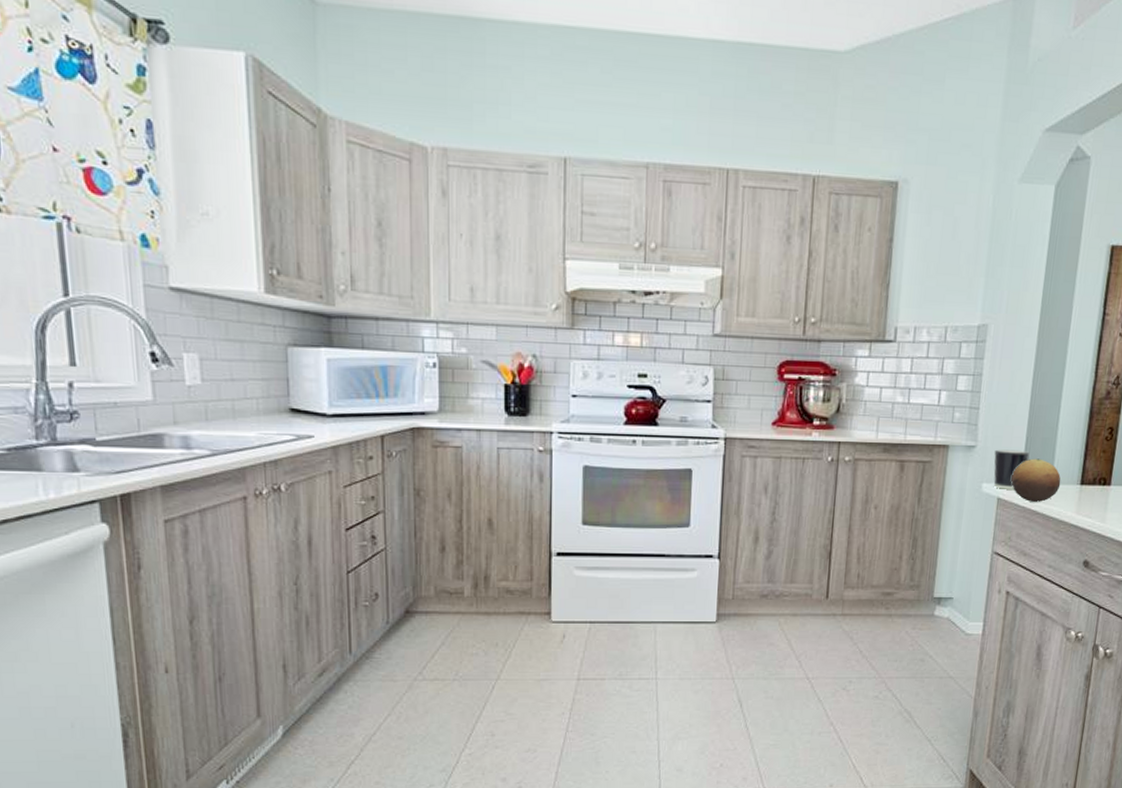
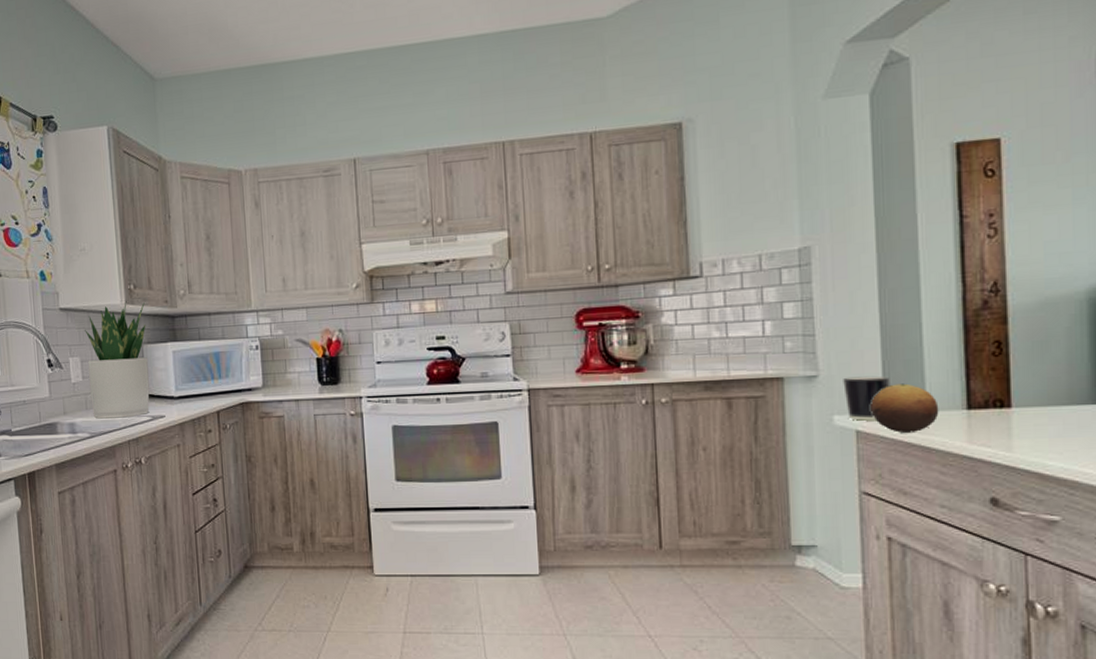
planter: none [206,289,294,435] -> present [85,301,150,419]

